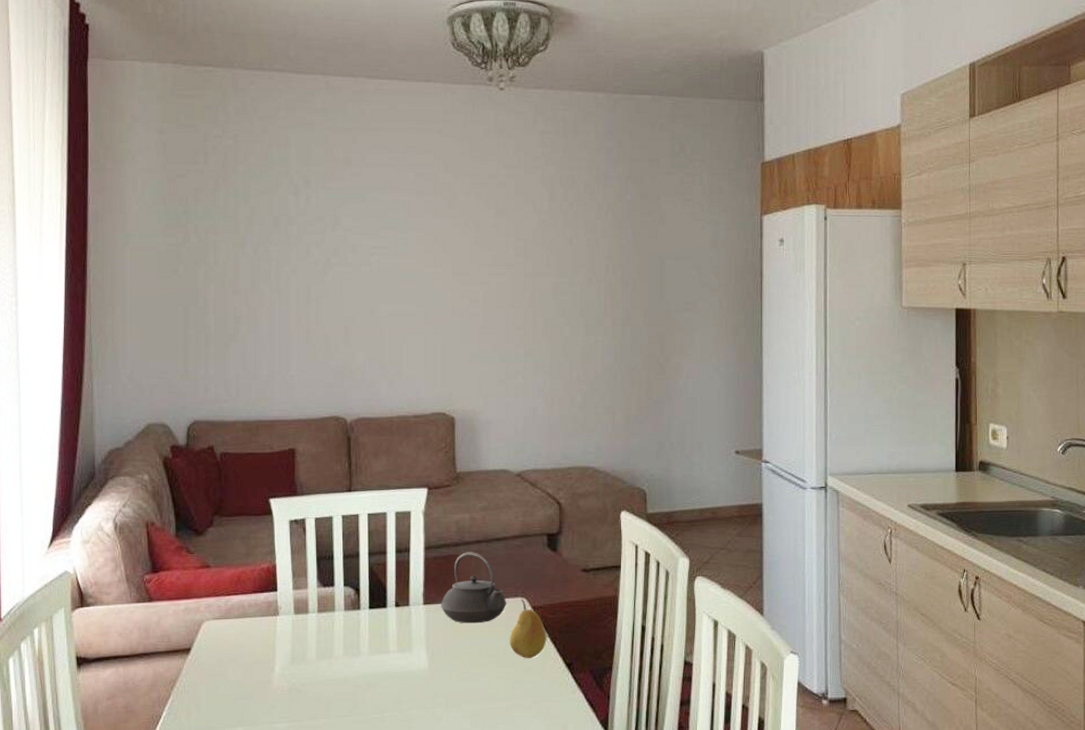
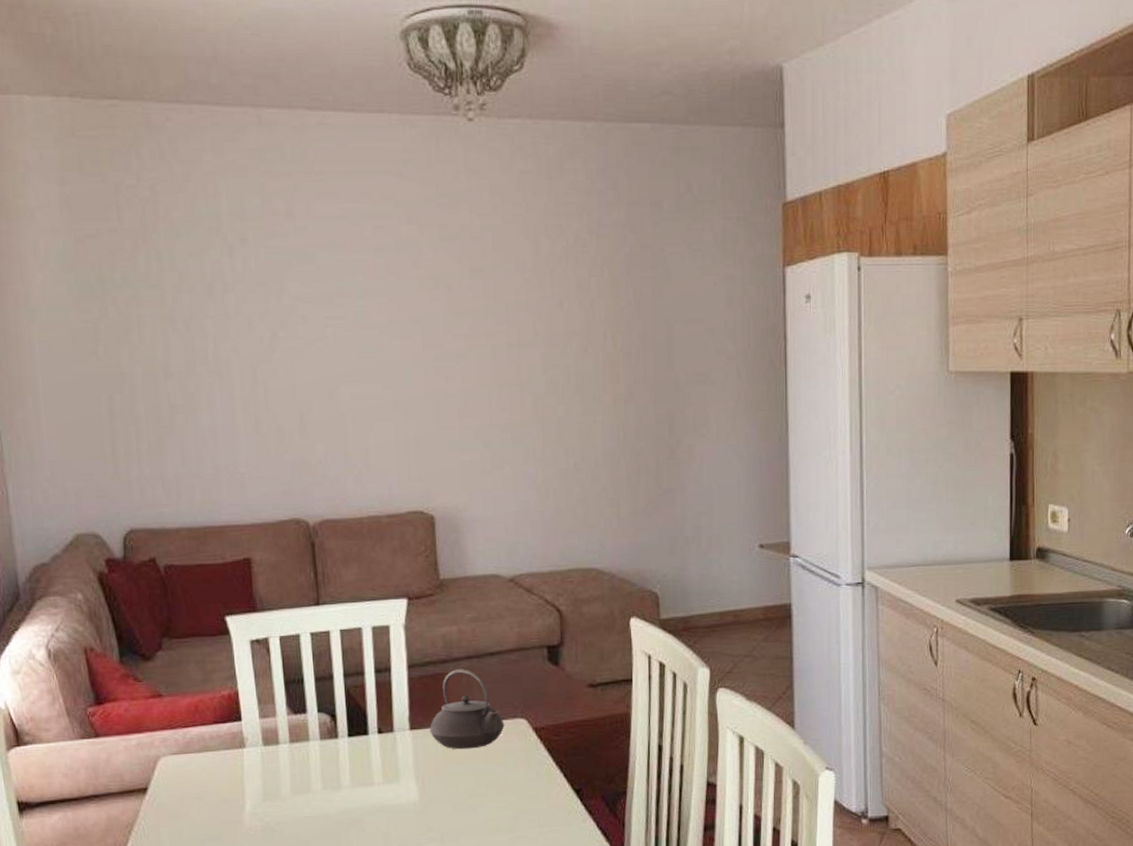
fruit: present [509,599,547,658] -> none [509,720,552,785]

